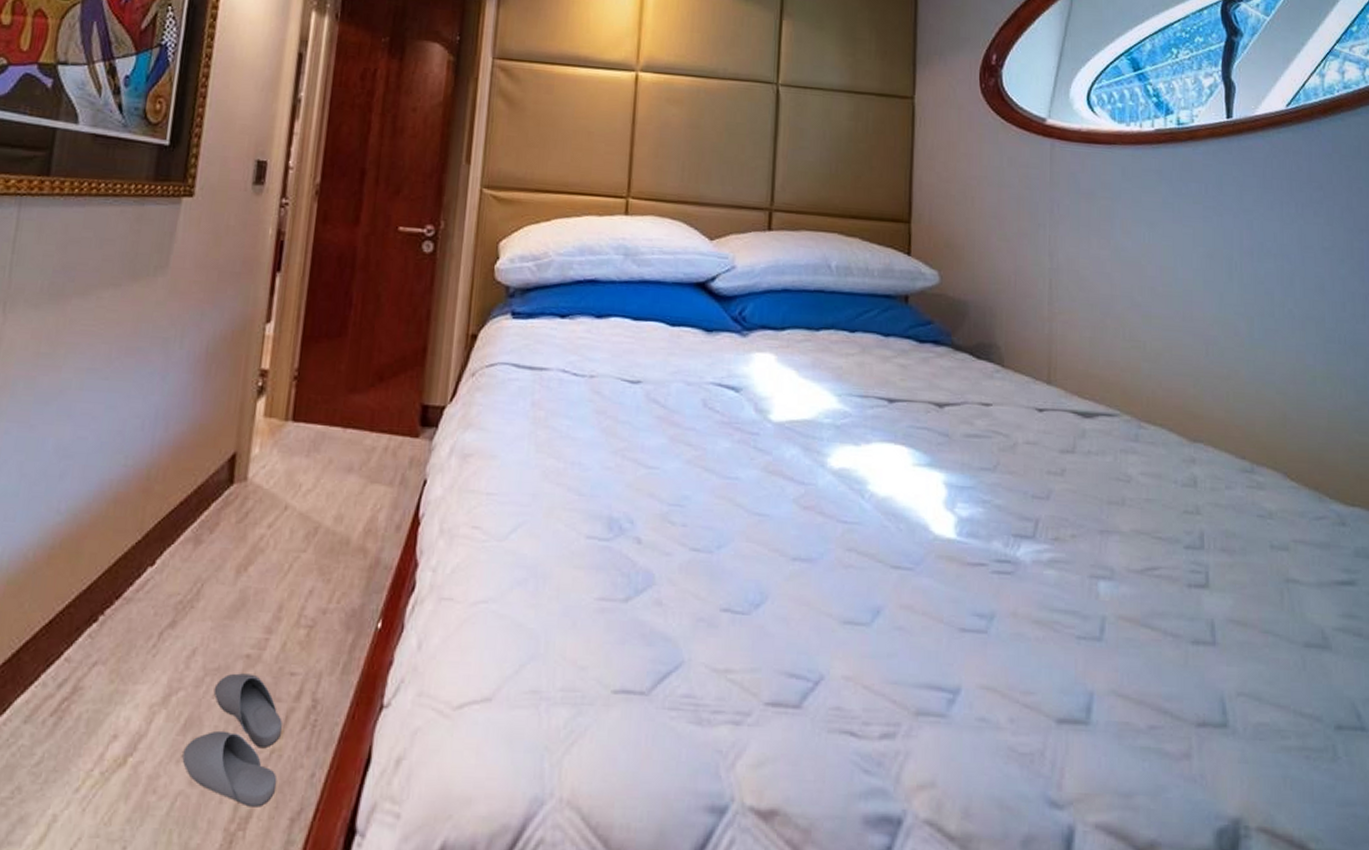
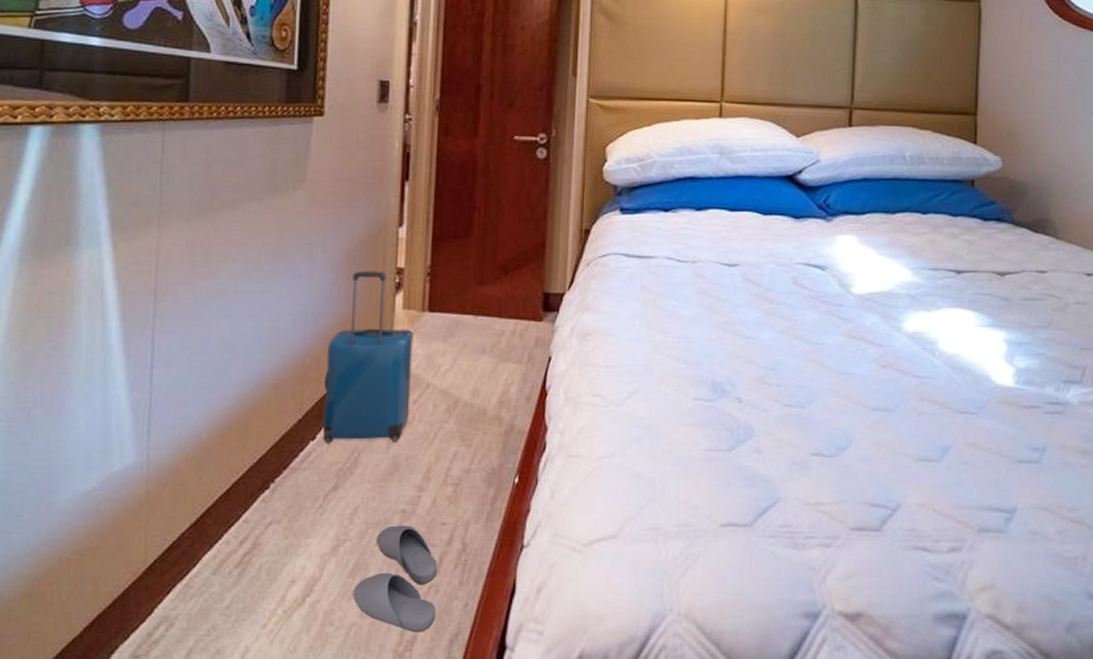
suitcase: none [163,371,274,572] -> present [322,270,414,444]

